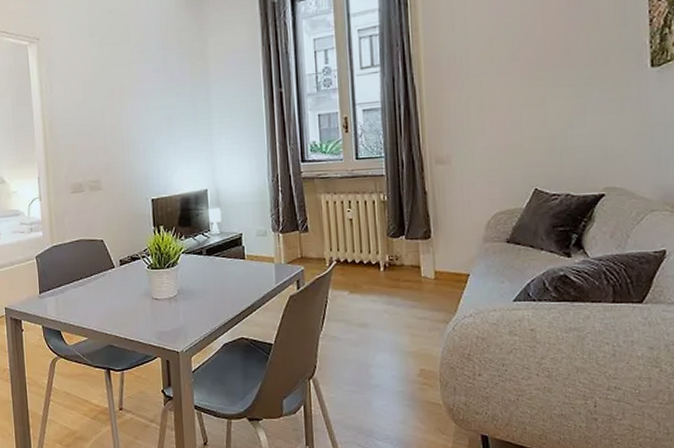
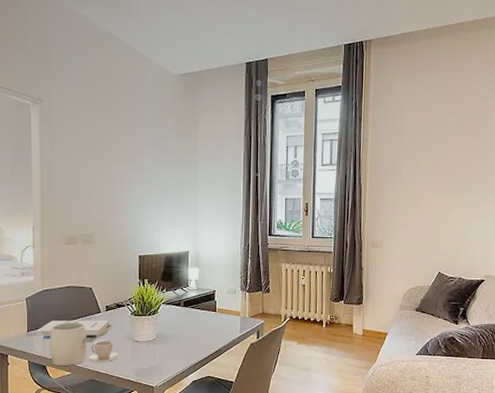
books: none [48,276,128,301] -> present [35,320,112,341]
mug: none [62,280,103,332] -> present [49,322,87,367]
teacup: none [104,299,138,326] -> present [88,340,119,363]

